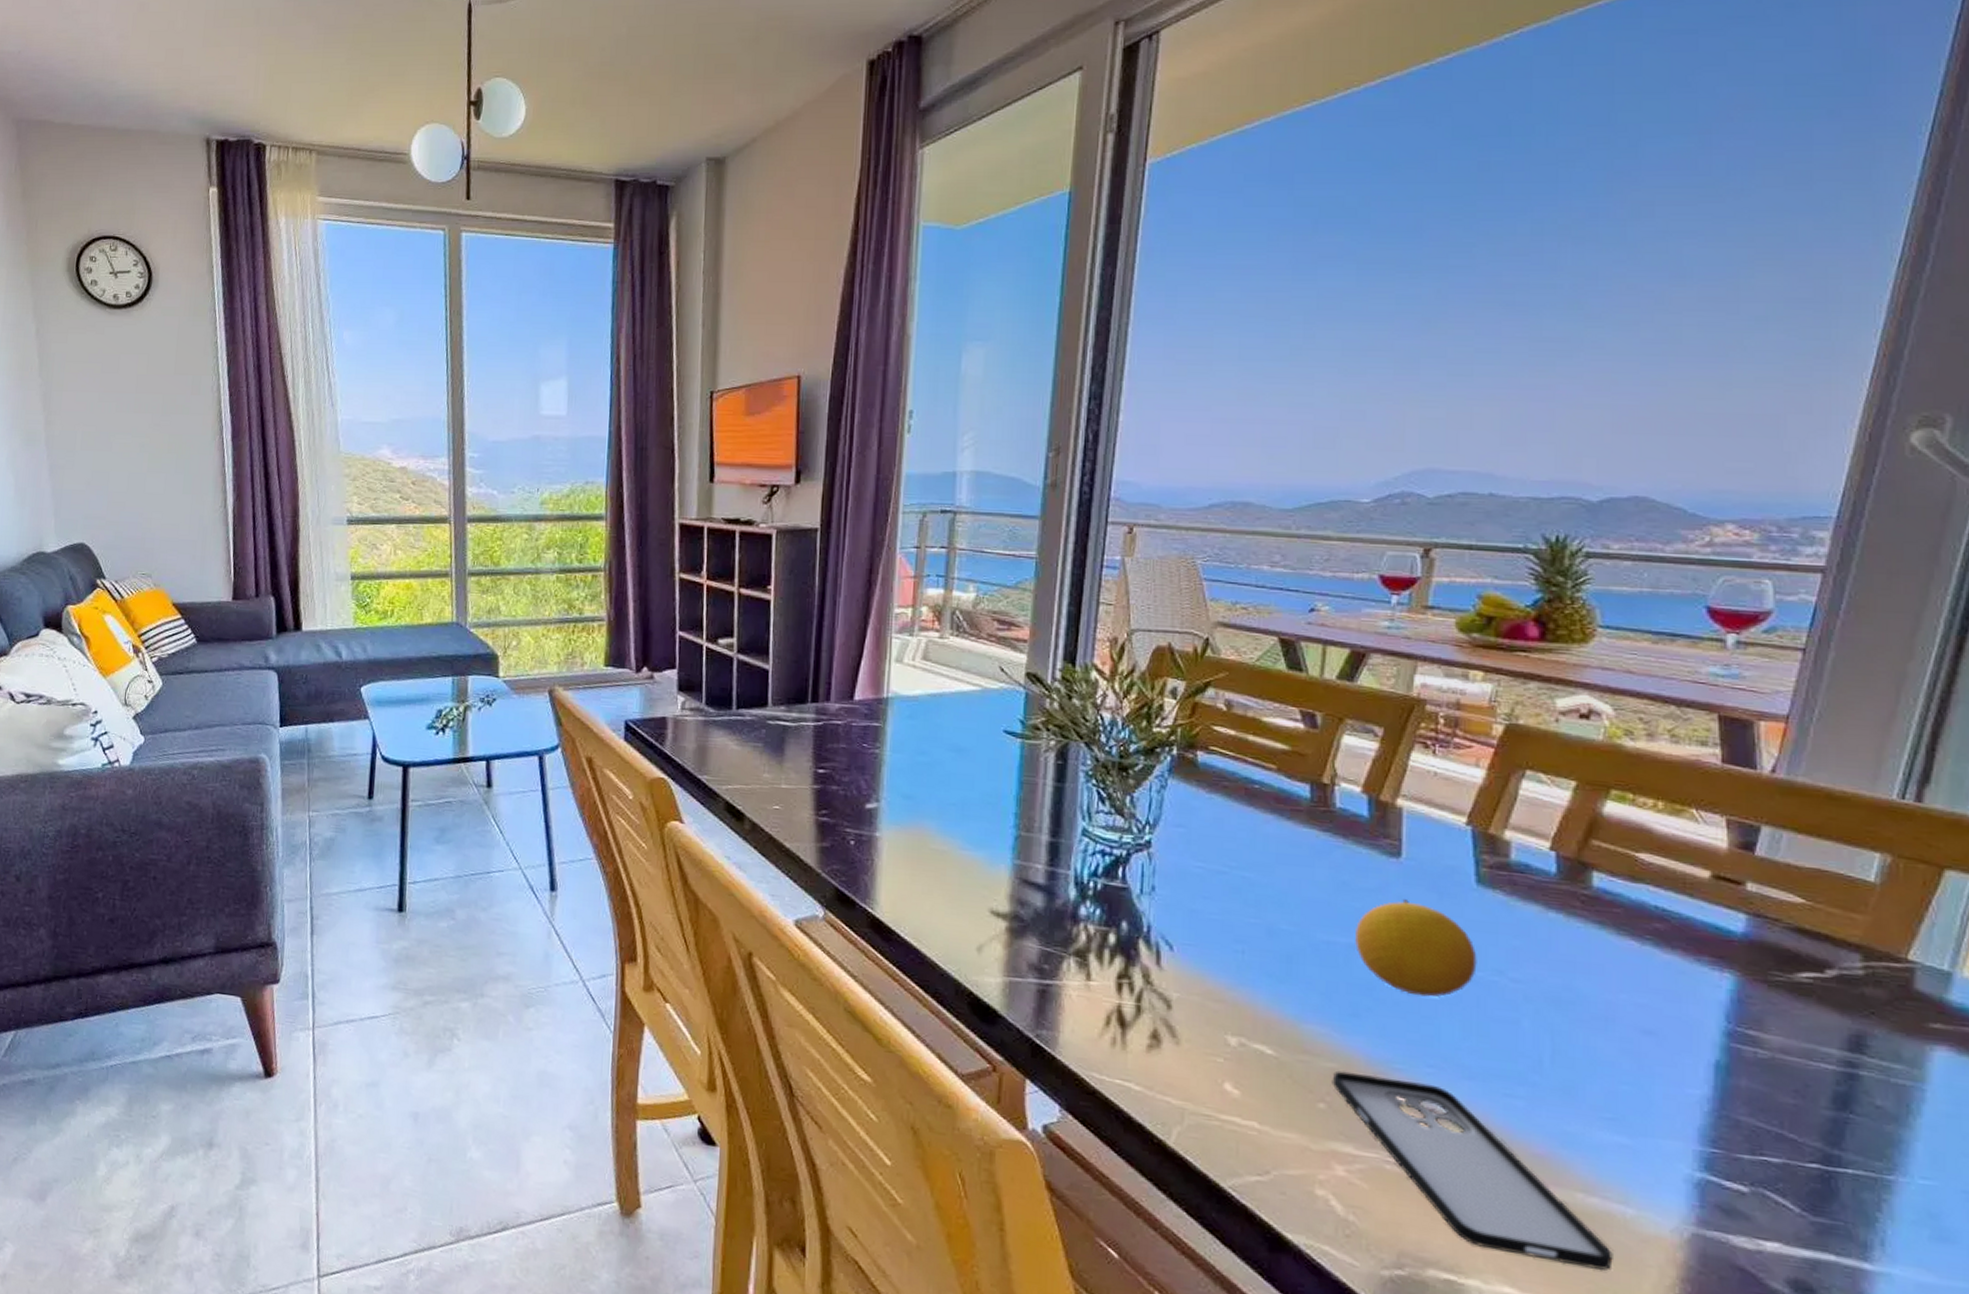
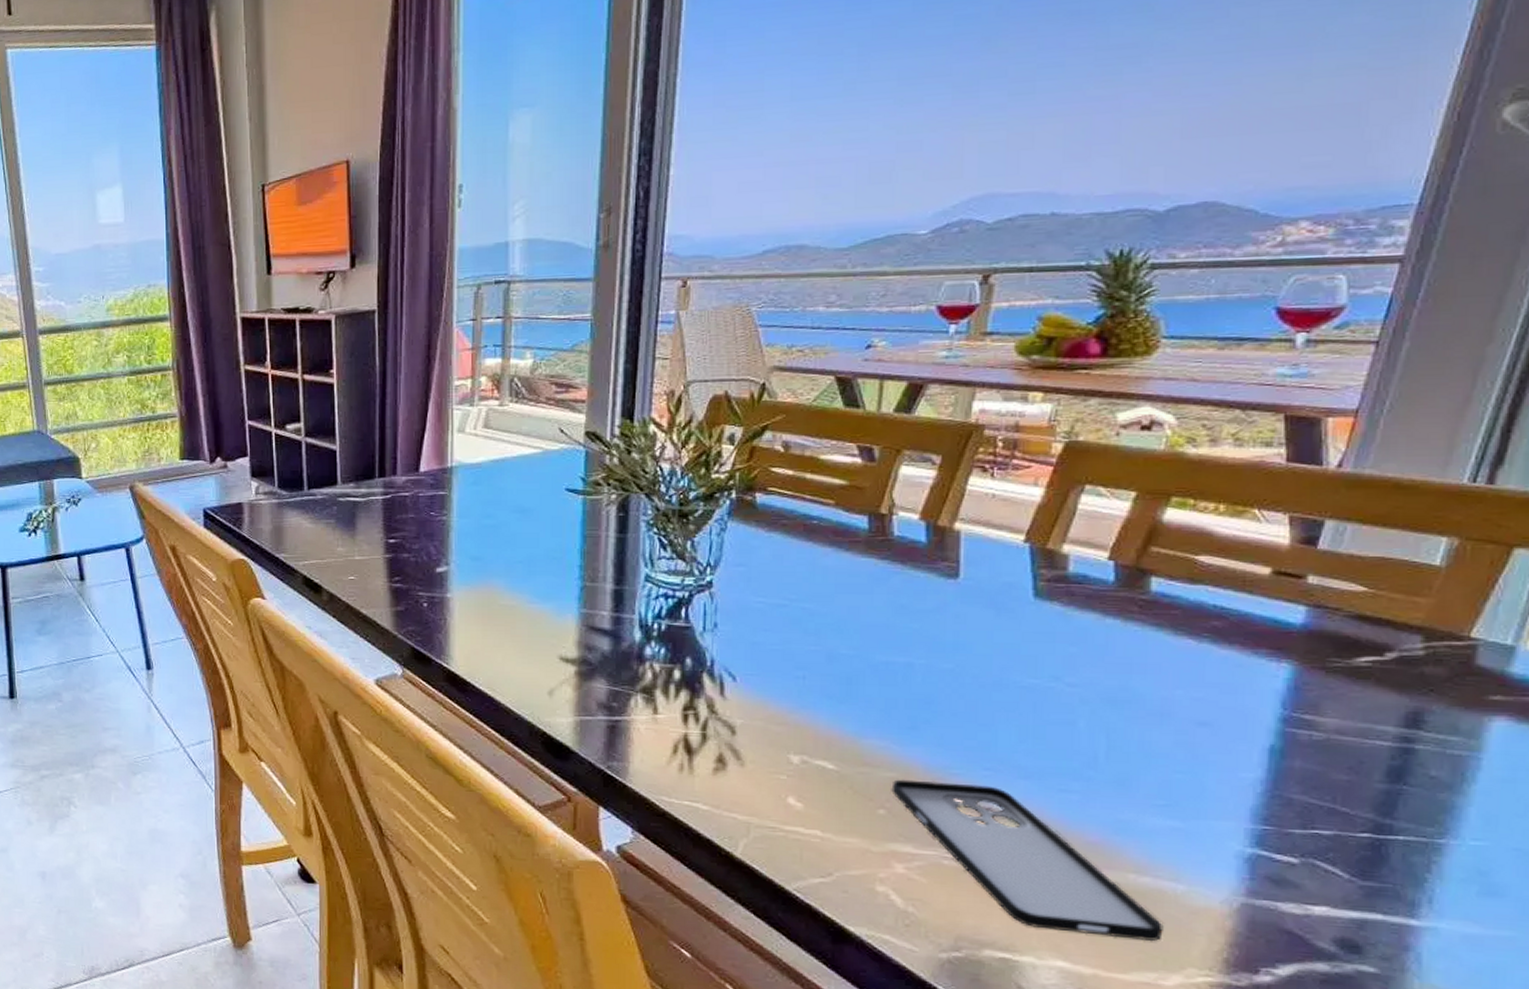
fruit: present [1355,899,1477,997] -> none [914,617,1034,706]

